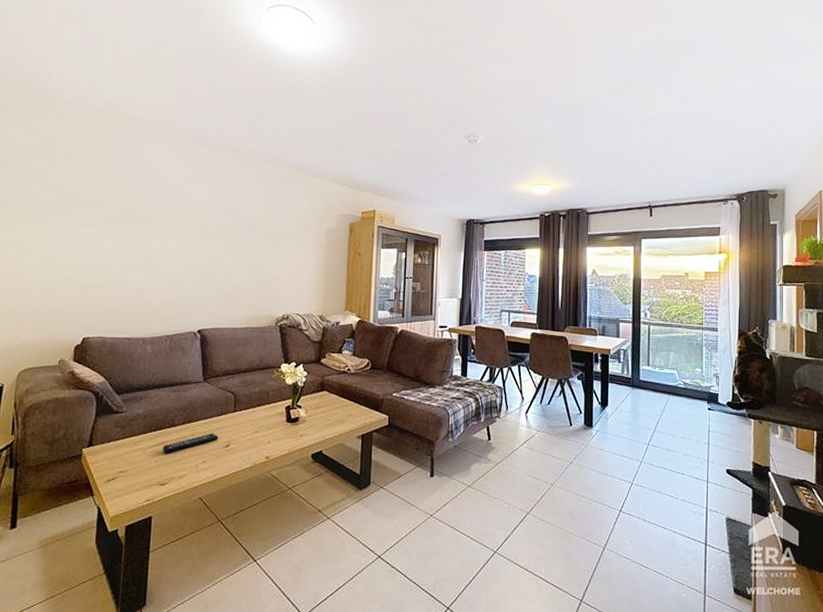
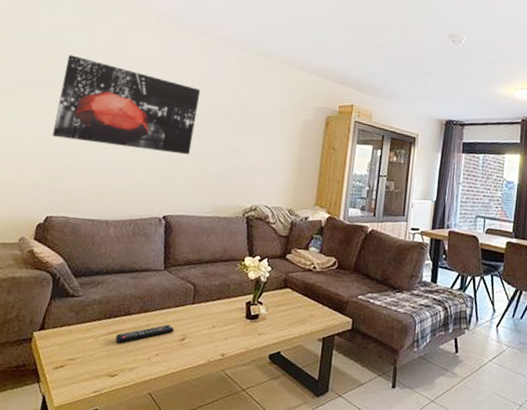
wall art: none [80,177,224,269] -> present [52,55,201,155]

